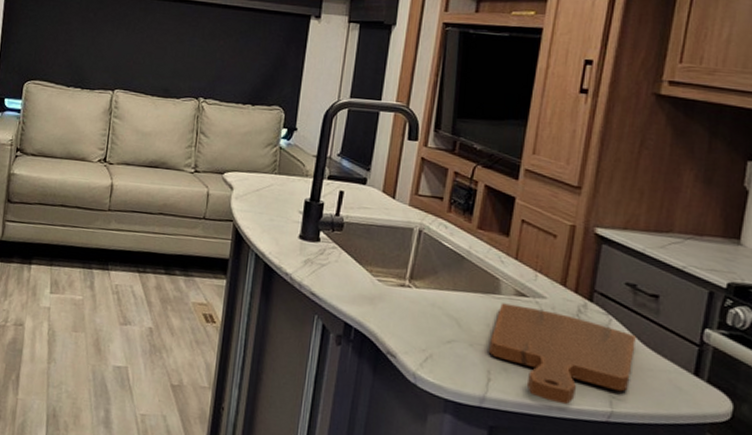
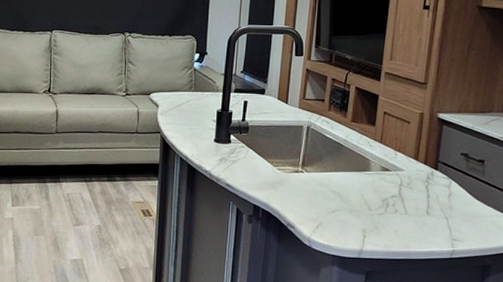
cutting board: present [489,303,636,405] -> none [364,177,469,249]

